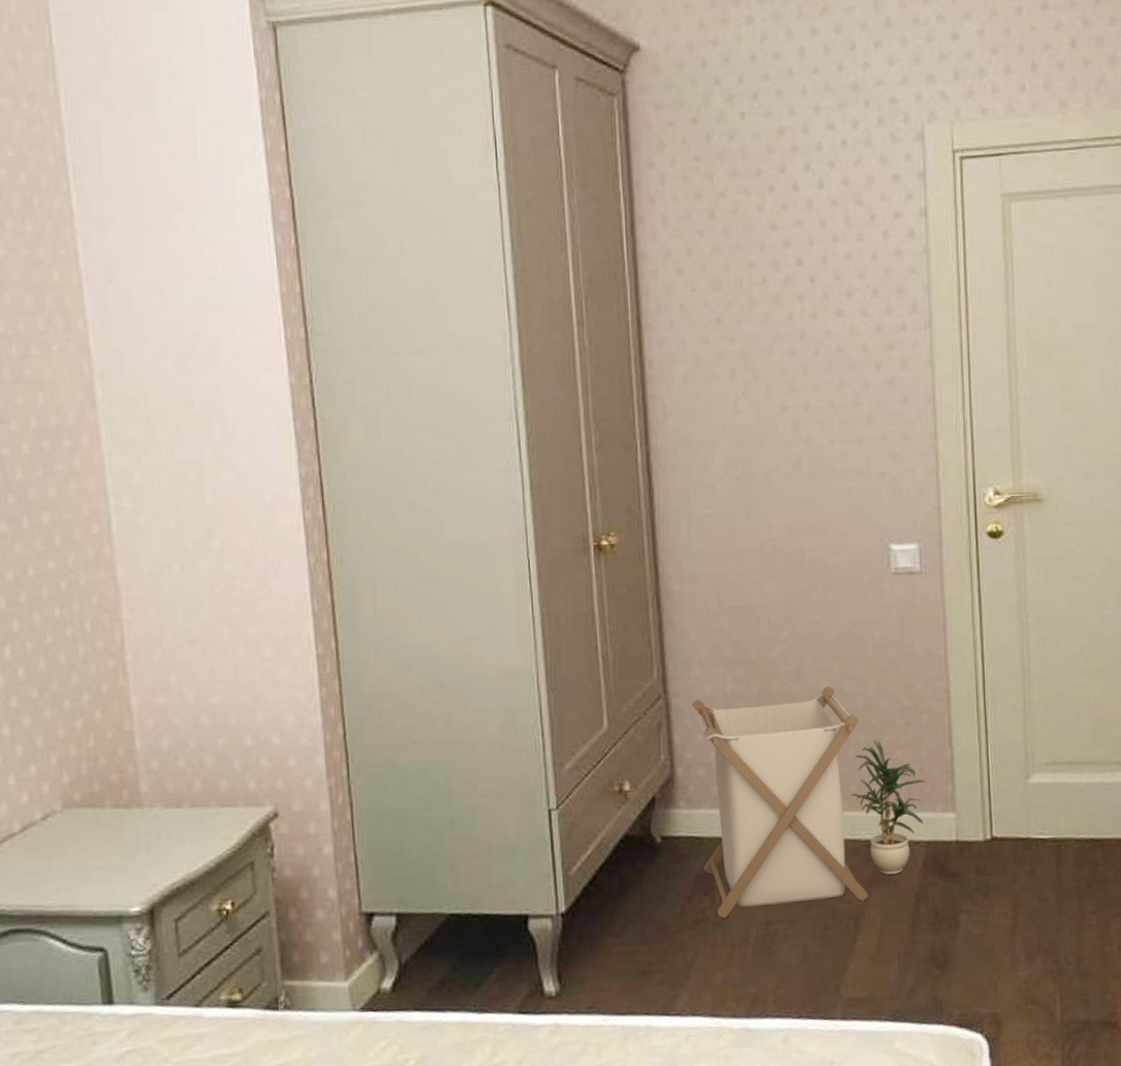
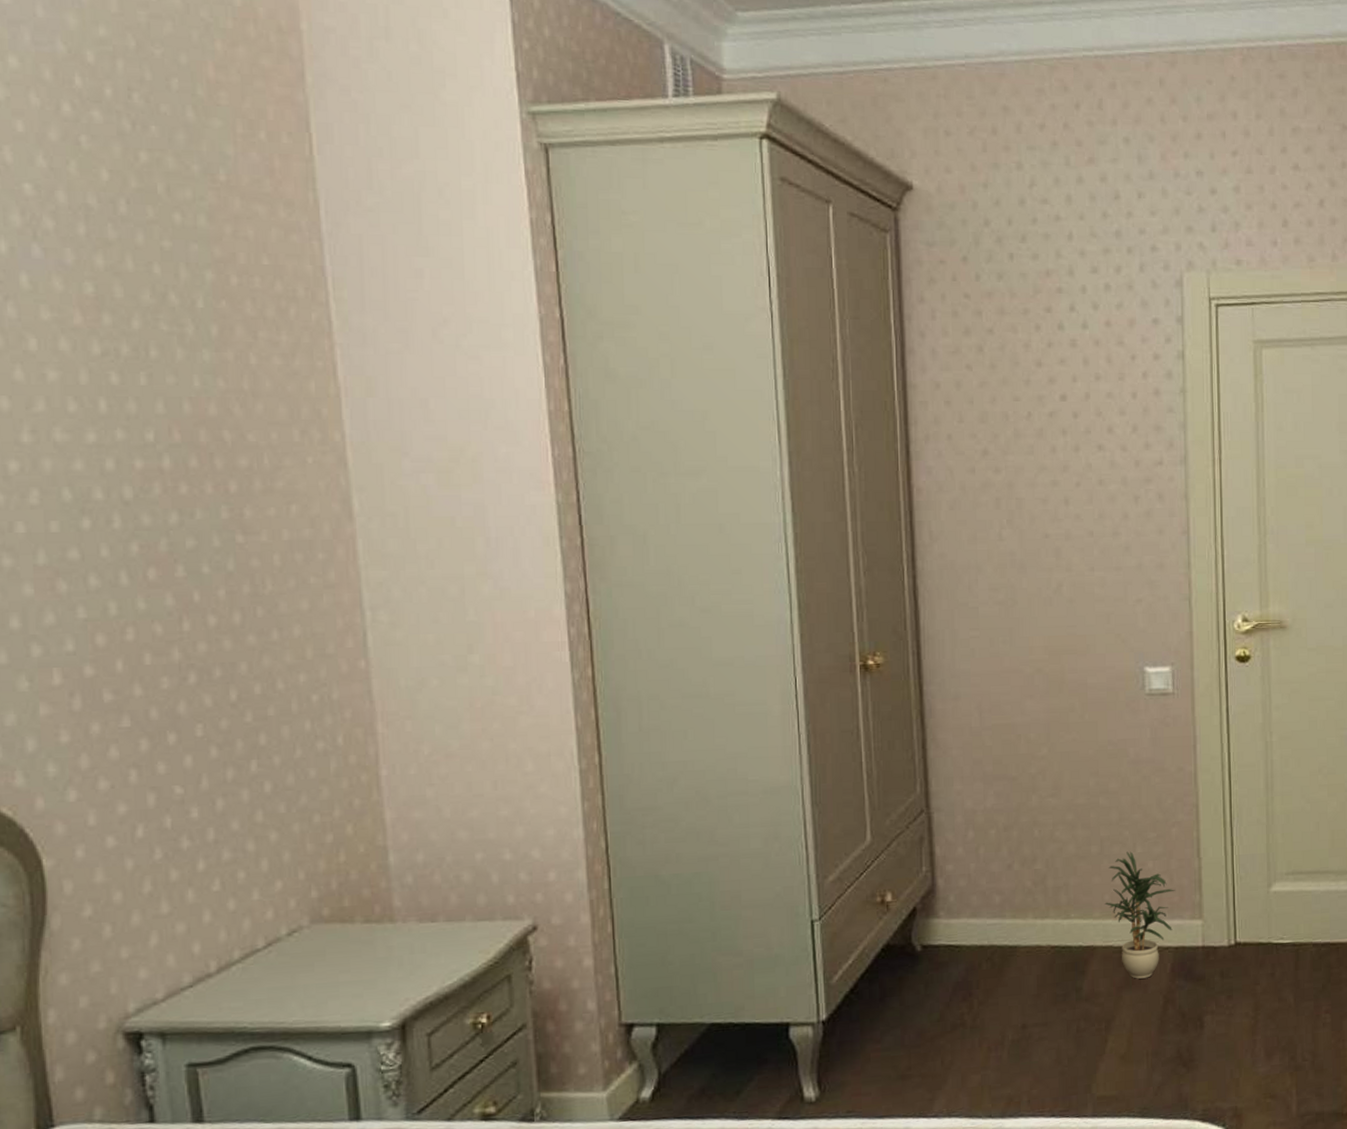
laundry basket: present [692,686,868,919] -> none [953,801,1119,1023]

